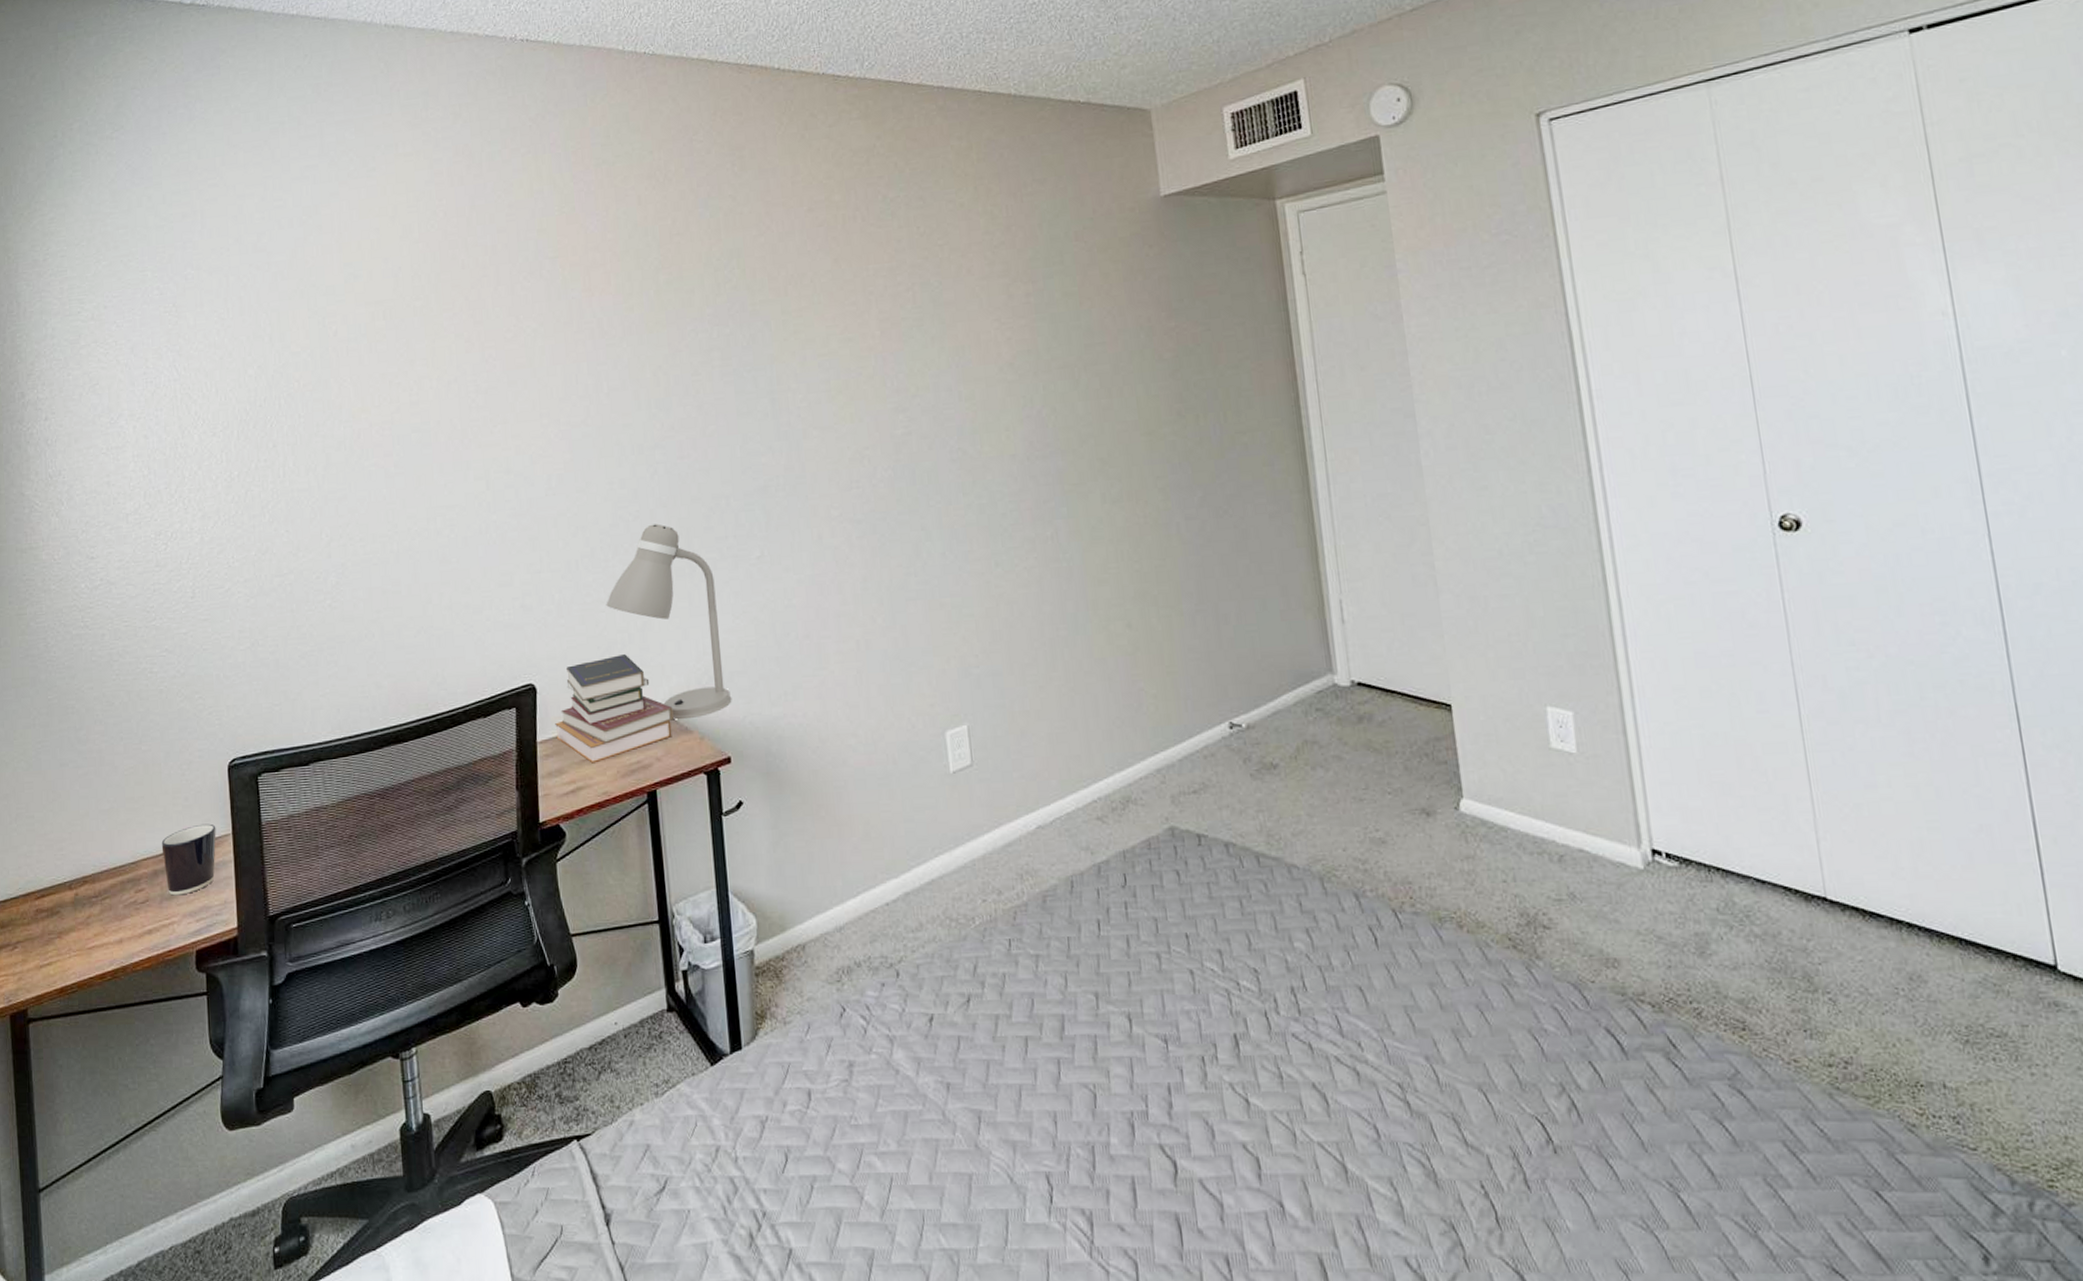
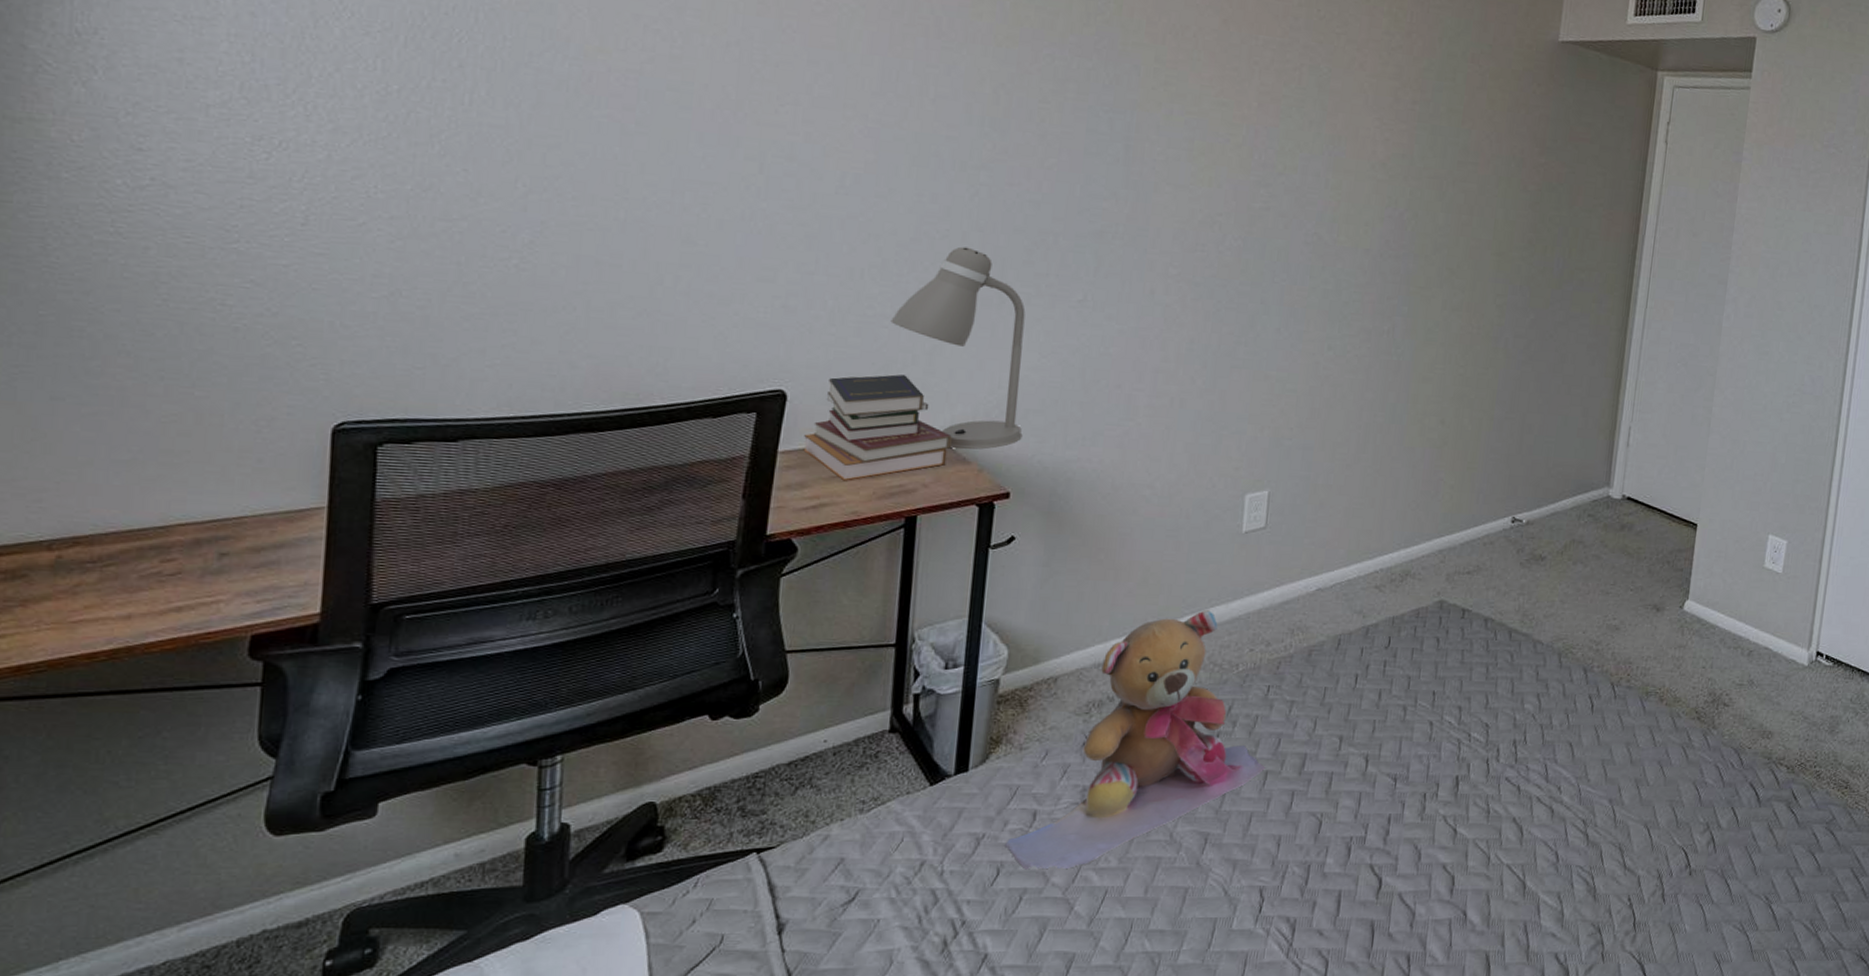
mug: present [161,823,216,896] -> none [211,492,303,571]
teddy bear: none [788,860,1024,1155] -> present [1005,610,1266,870]

